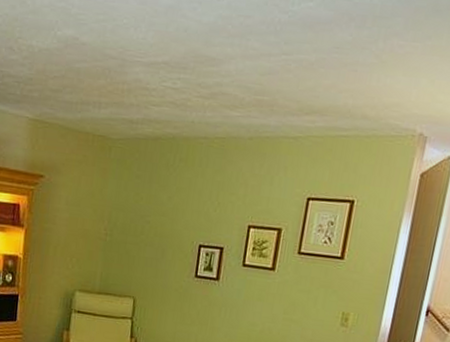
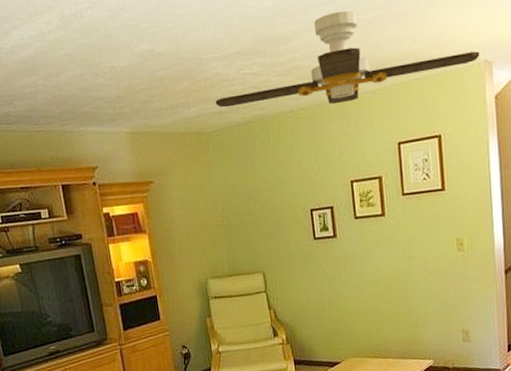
ceiling fan: none [128,44,417,143] -> present [215,10,480,108]

